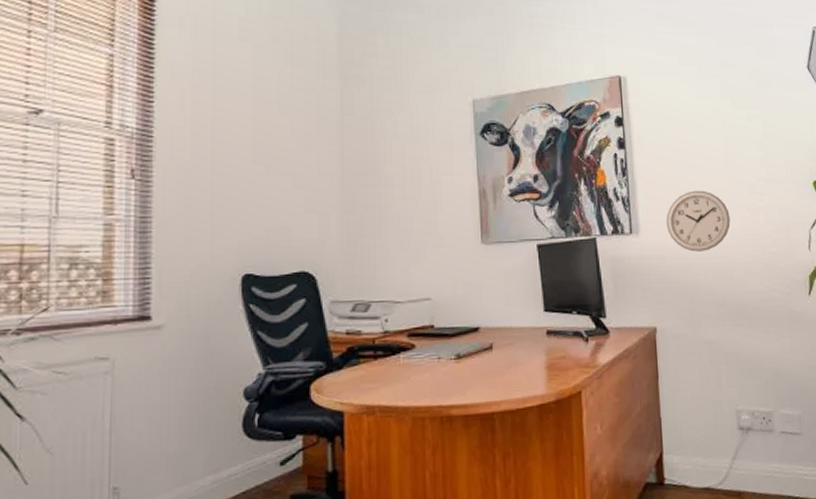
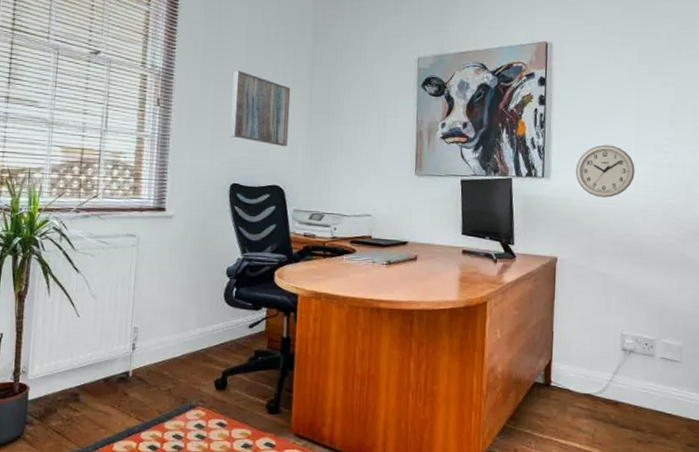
wall art: none [237,125,316,221] -> present [230,70,291,147]

